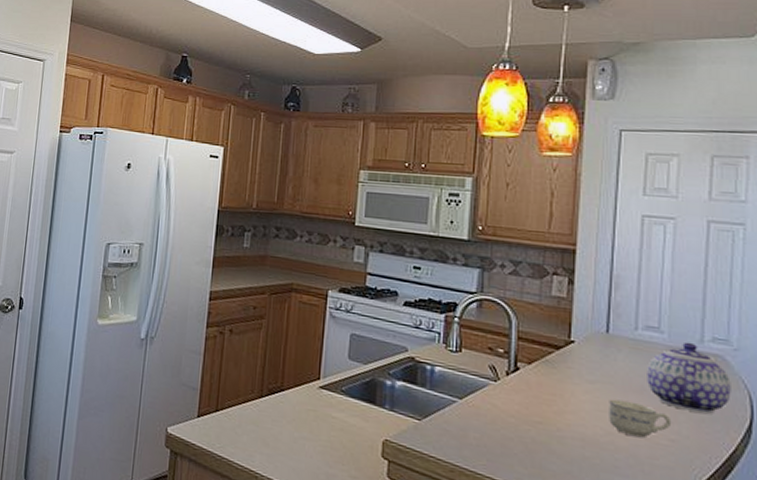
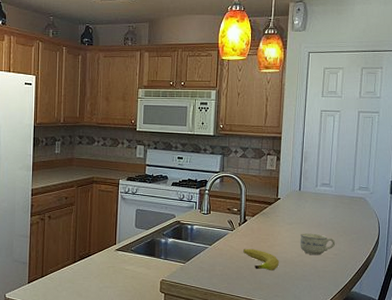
fruit: none [513,410,573,452] -> present [243,248,279,271]
teapot: present [647,342,731,414] -> none [322,191,369,235]

